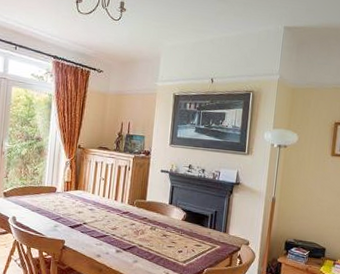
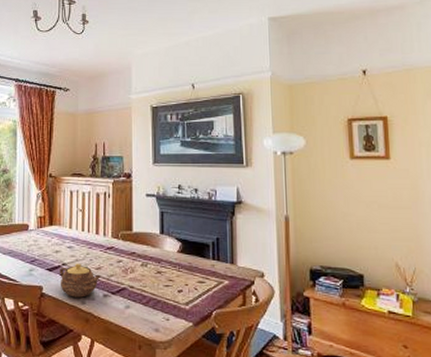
teapot: none [80,223,116,252] -> present [60,263,101,298]

